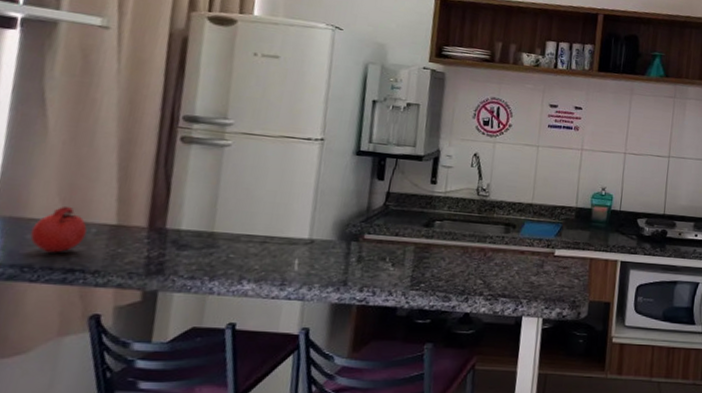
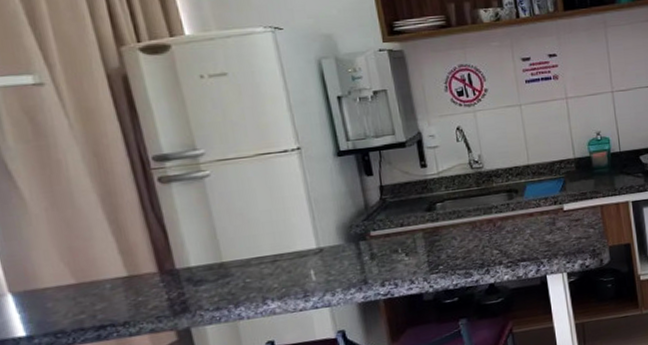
fruit: present [30,207,87,253] -> none [50,269,103,316]

